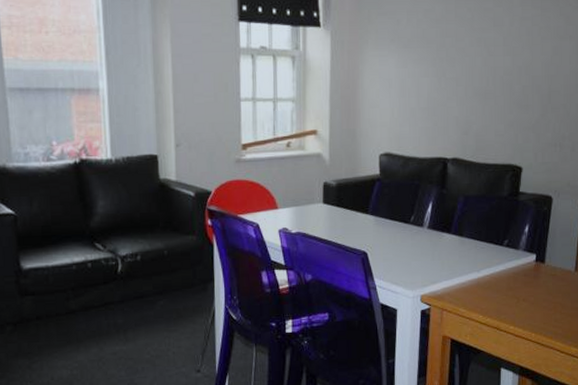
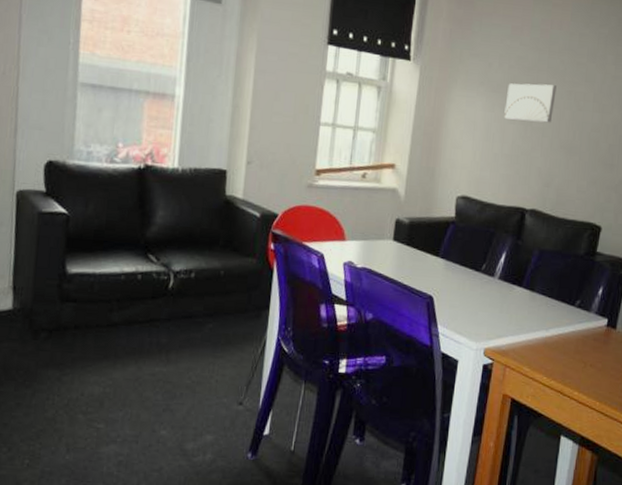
wall art: none [417,34,466,73] -> present [504,83,557,123]

